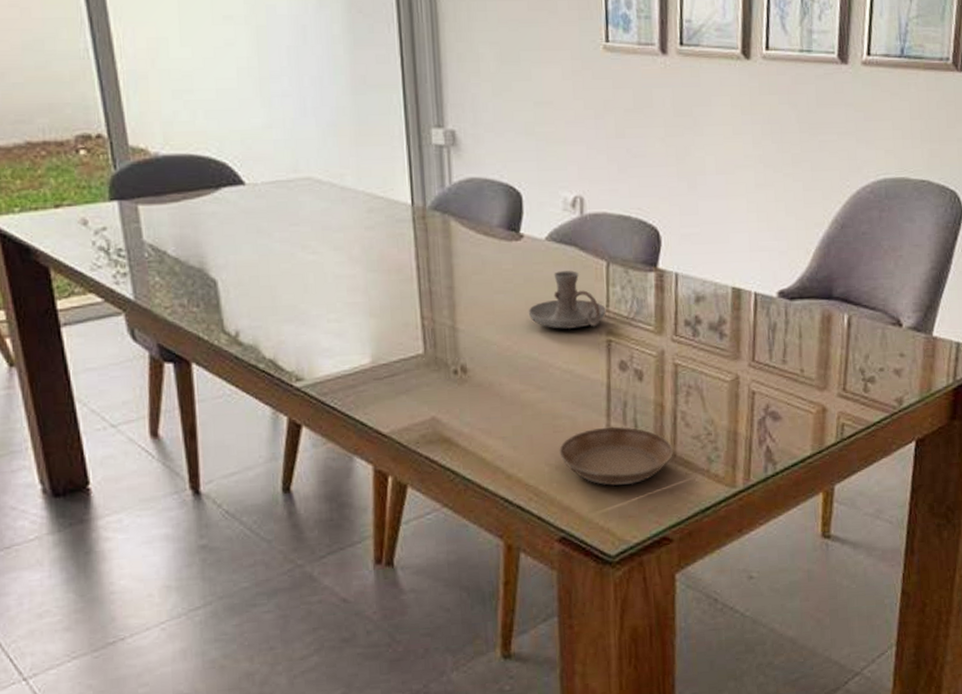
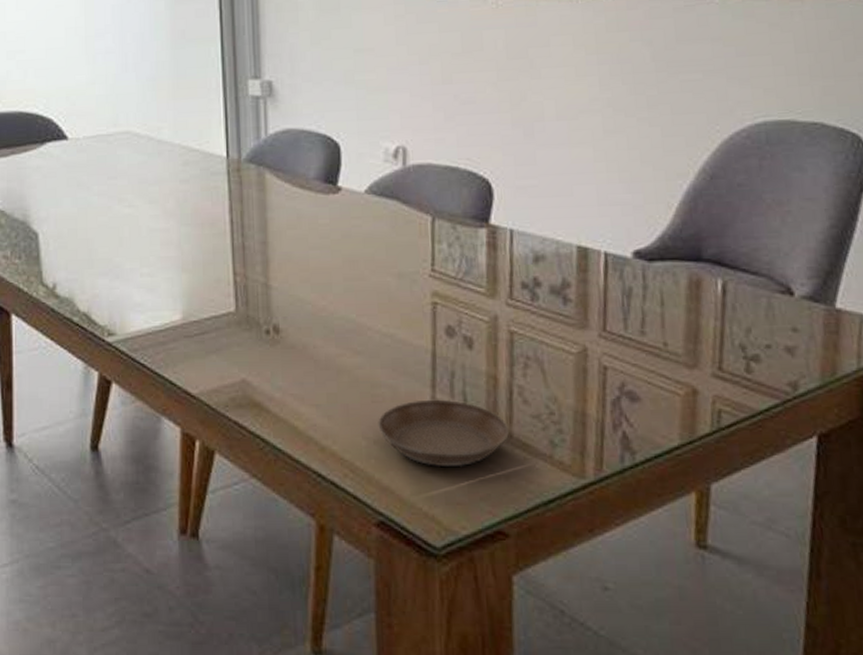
candle holder: present [528,271,606,329] -> none [345,226,431,289]

